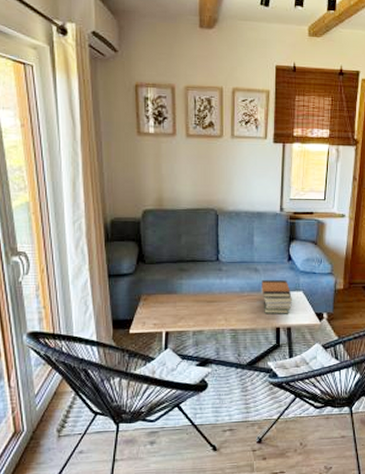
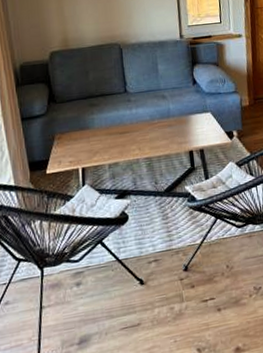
book stack: present [260,279,293,314] -> none [169,103,202,138]

